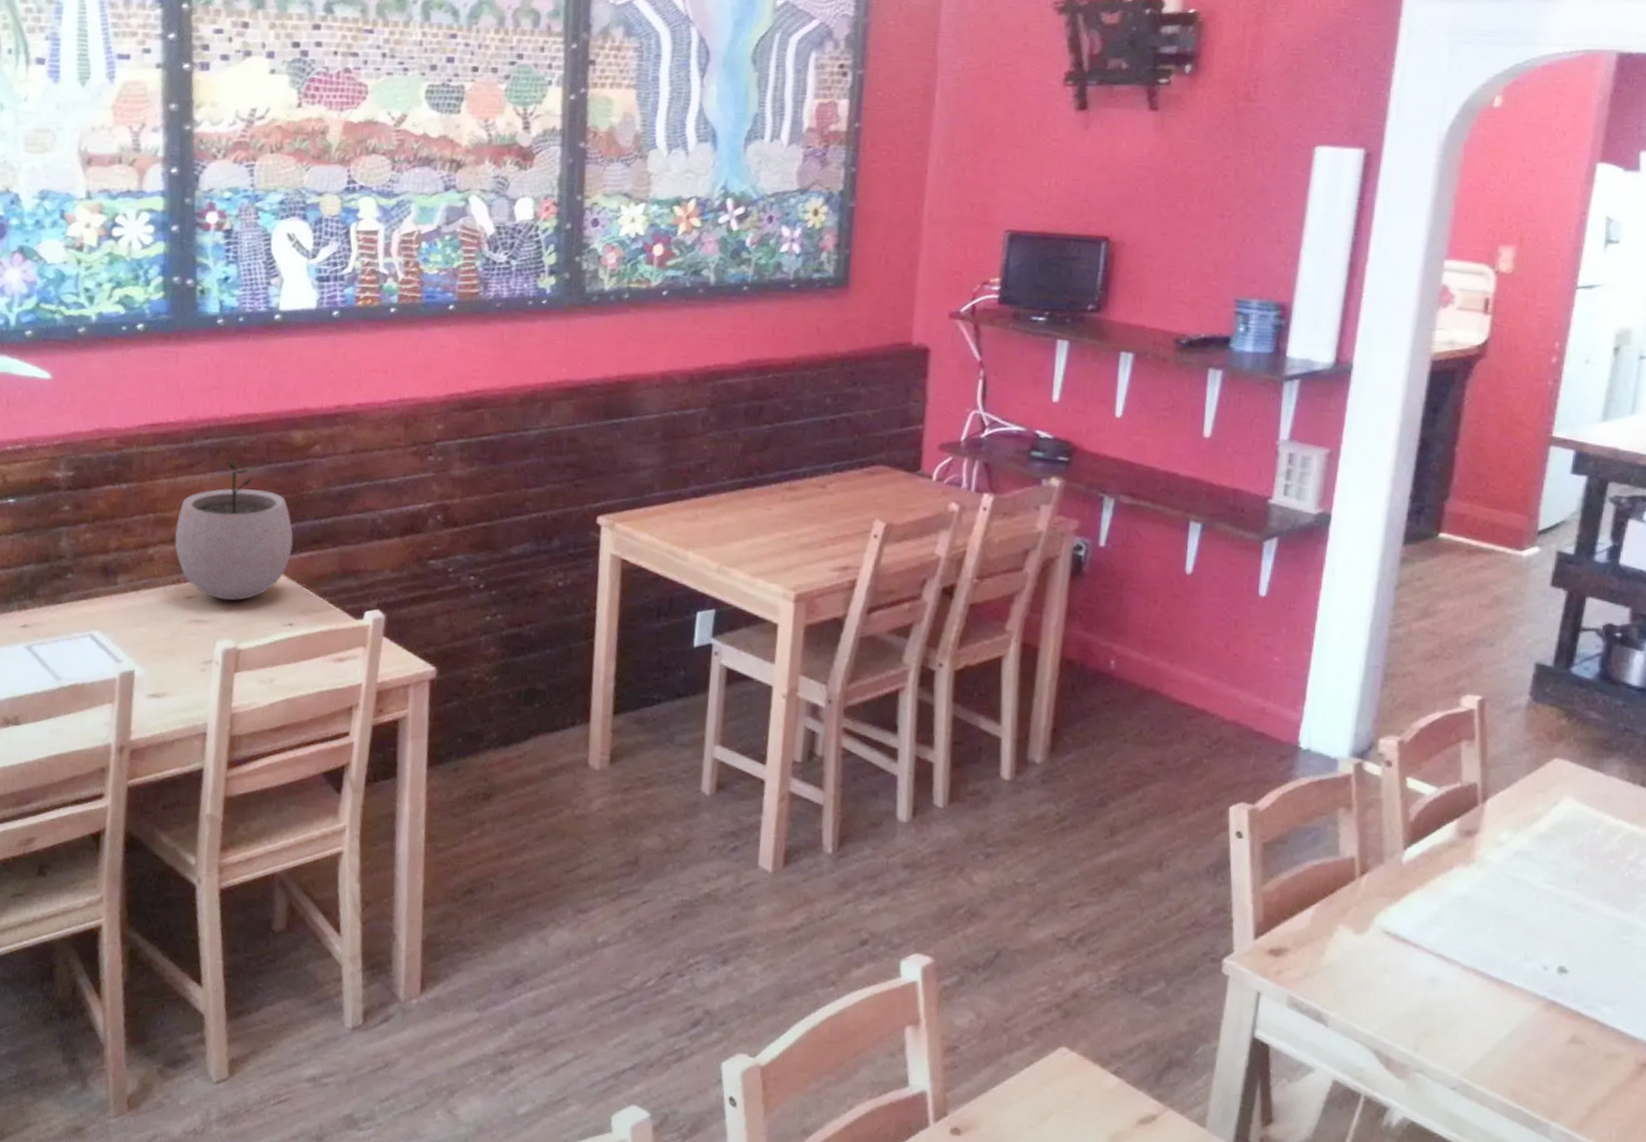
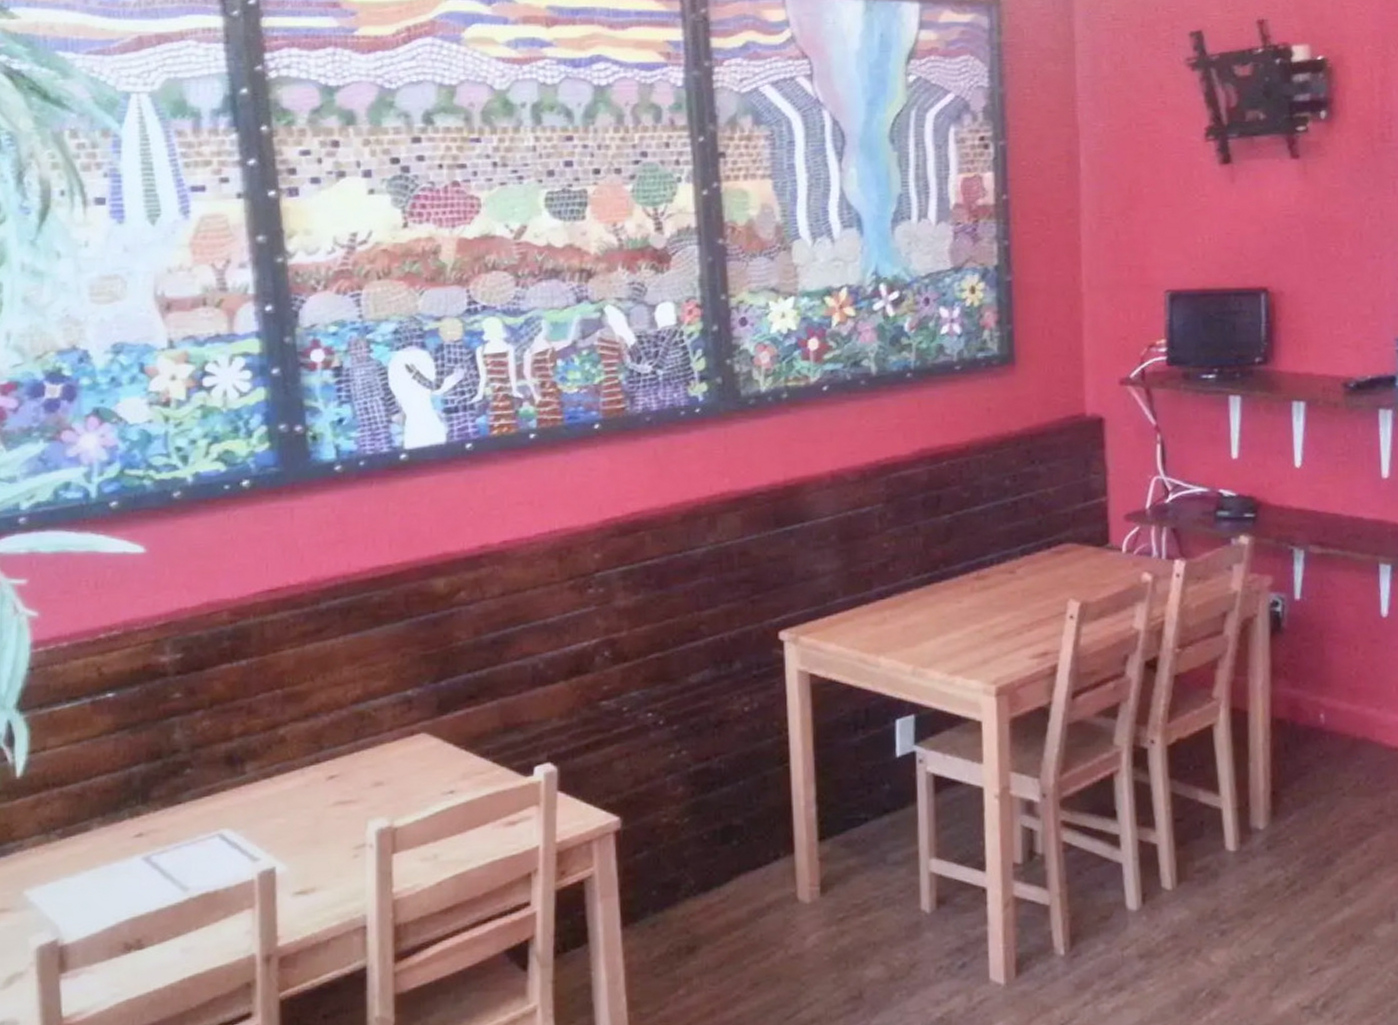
plant pot: present [175,459,293,601] -> none [309,618,445,775]

